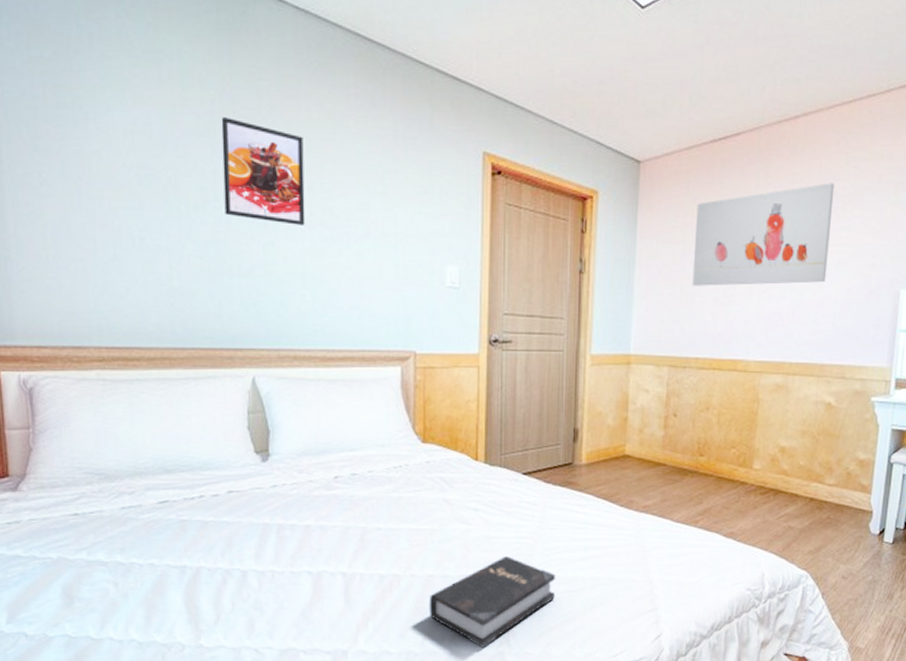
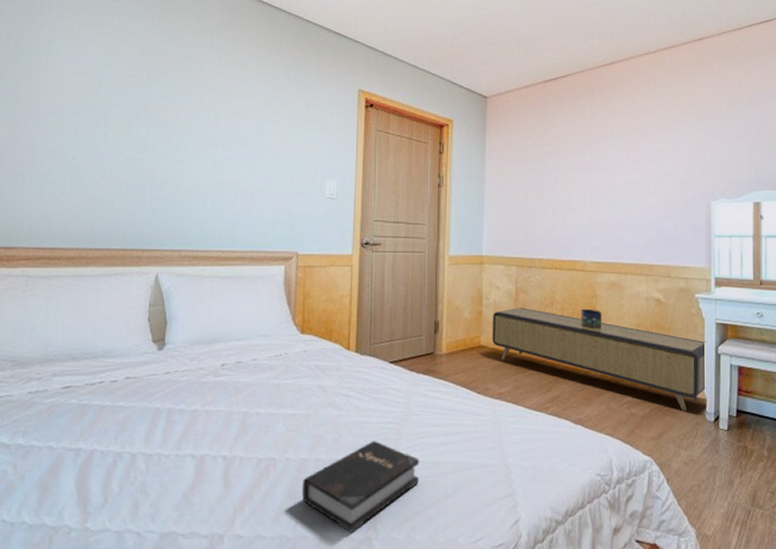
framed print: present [221,117,305,225] -> none [144,63,213,147]
storage bench: none [638,413,879,524] -> present [492,307,707,411]
wall art: present [692,183,835,286] -> none [534,114,648,198]
decorative box: none [739,414,764,438] -> present [580,308,602,330]

